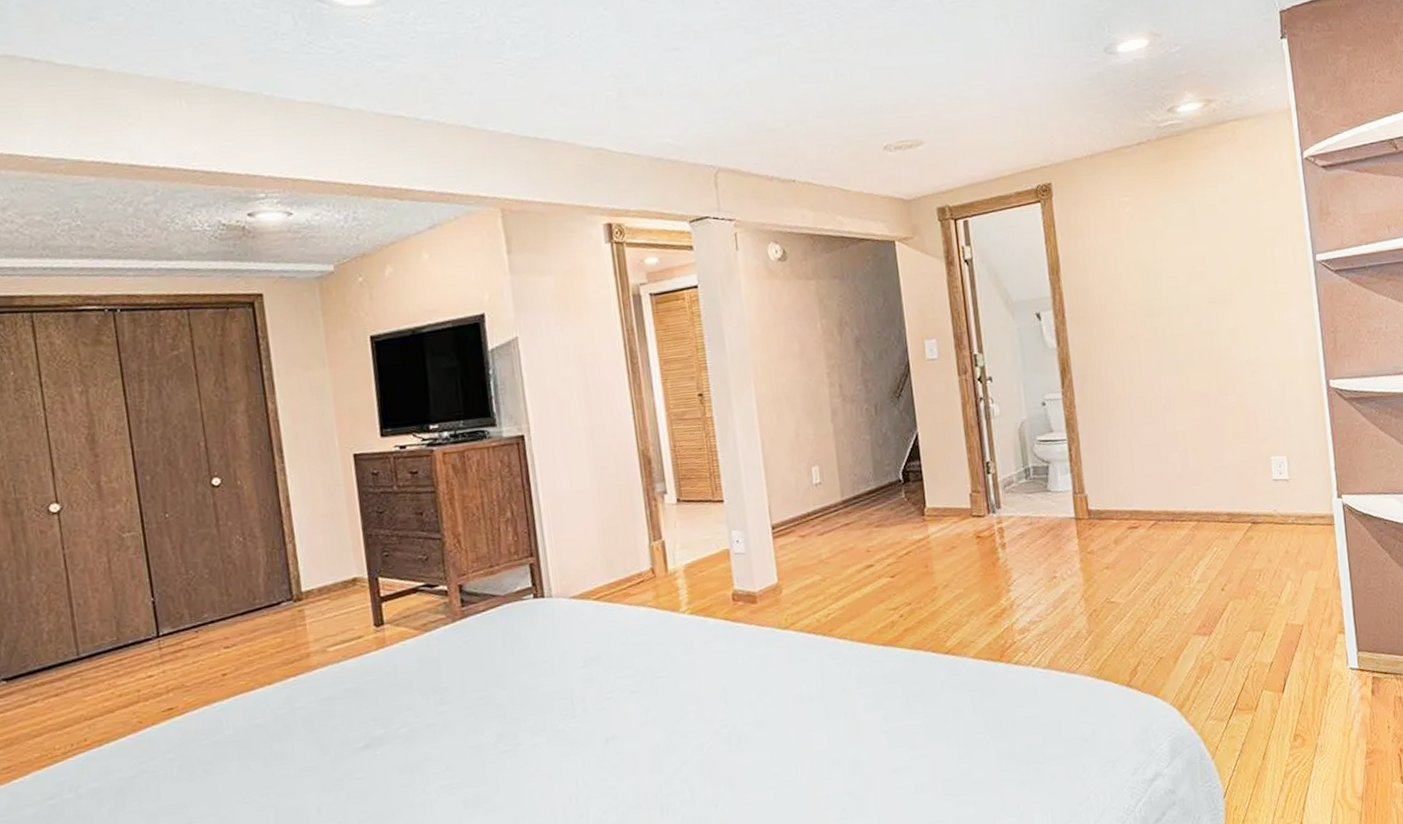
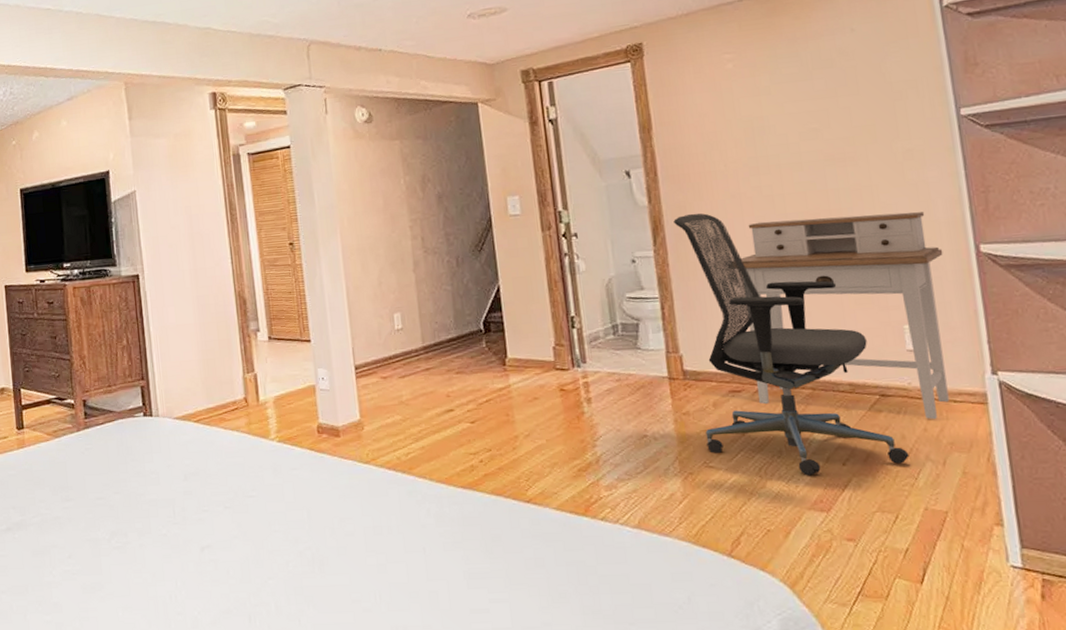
office chair: none [1079,354,1274,603] -> present [673,213,909,476]
desk: none [1129,351,1305,543] -> present [730,212,950,420]

